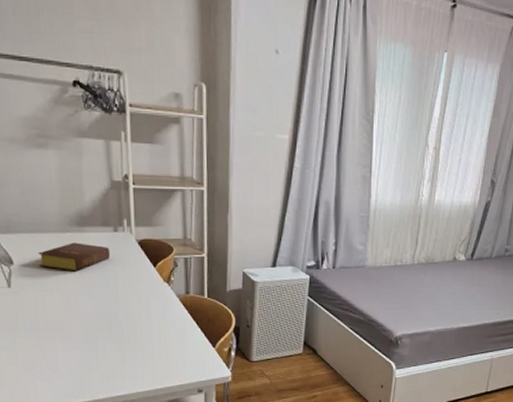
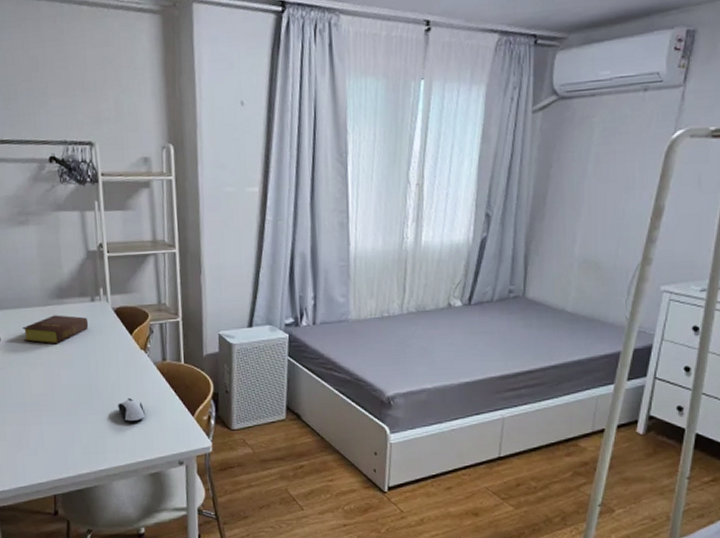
computer mouse: none [138,328,167,352] -> present [118,398,146,423]

